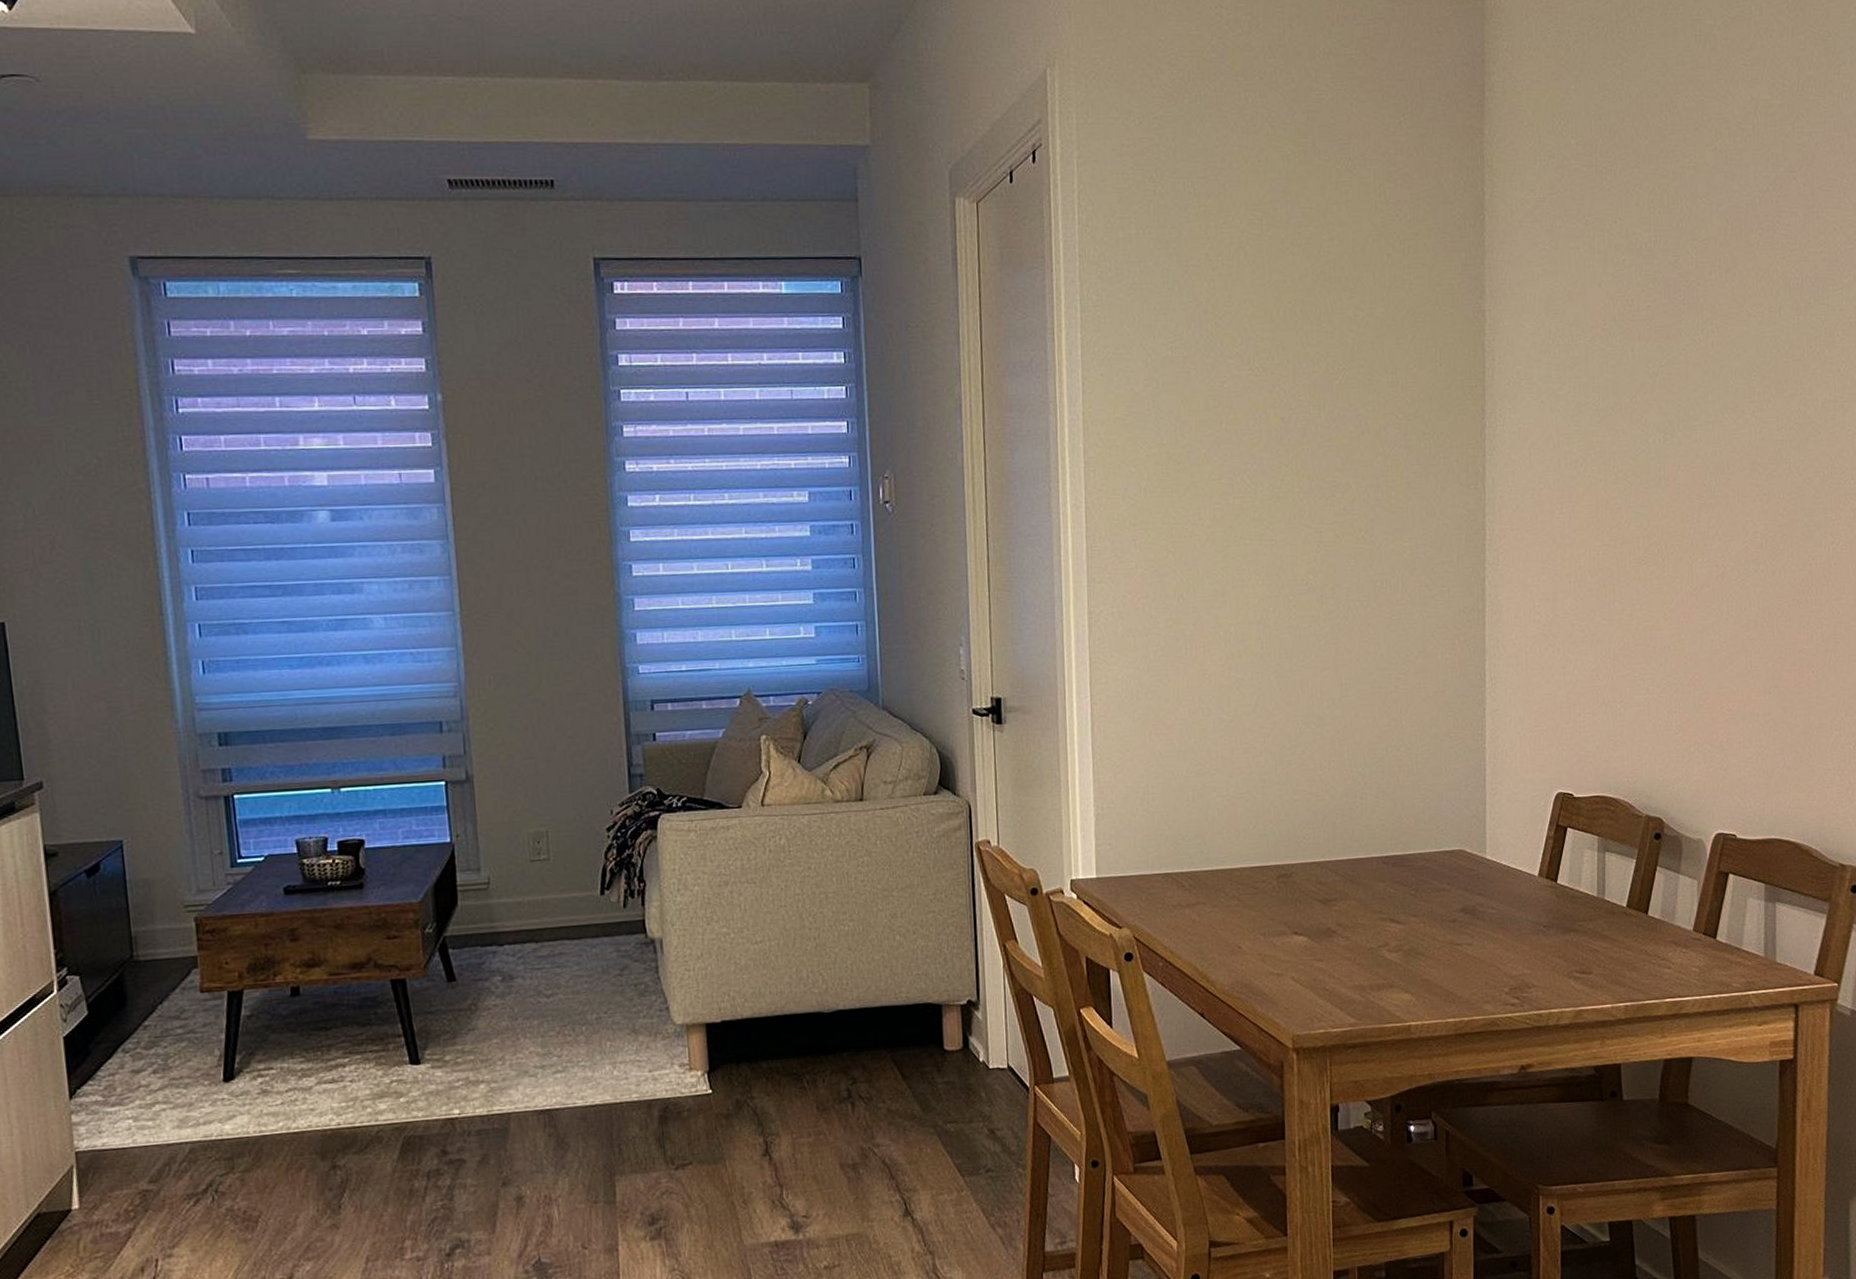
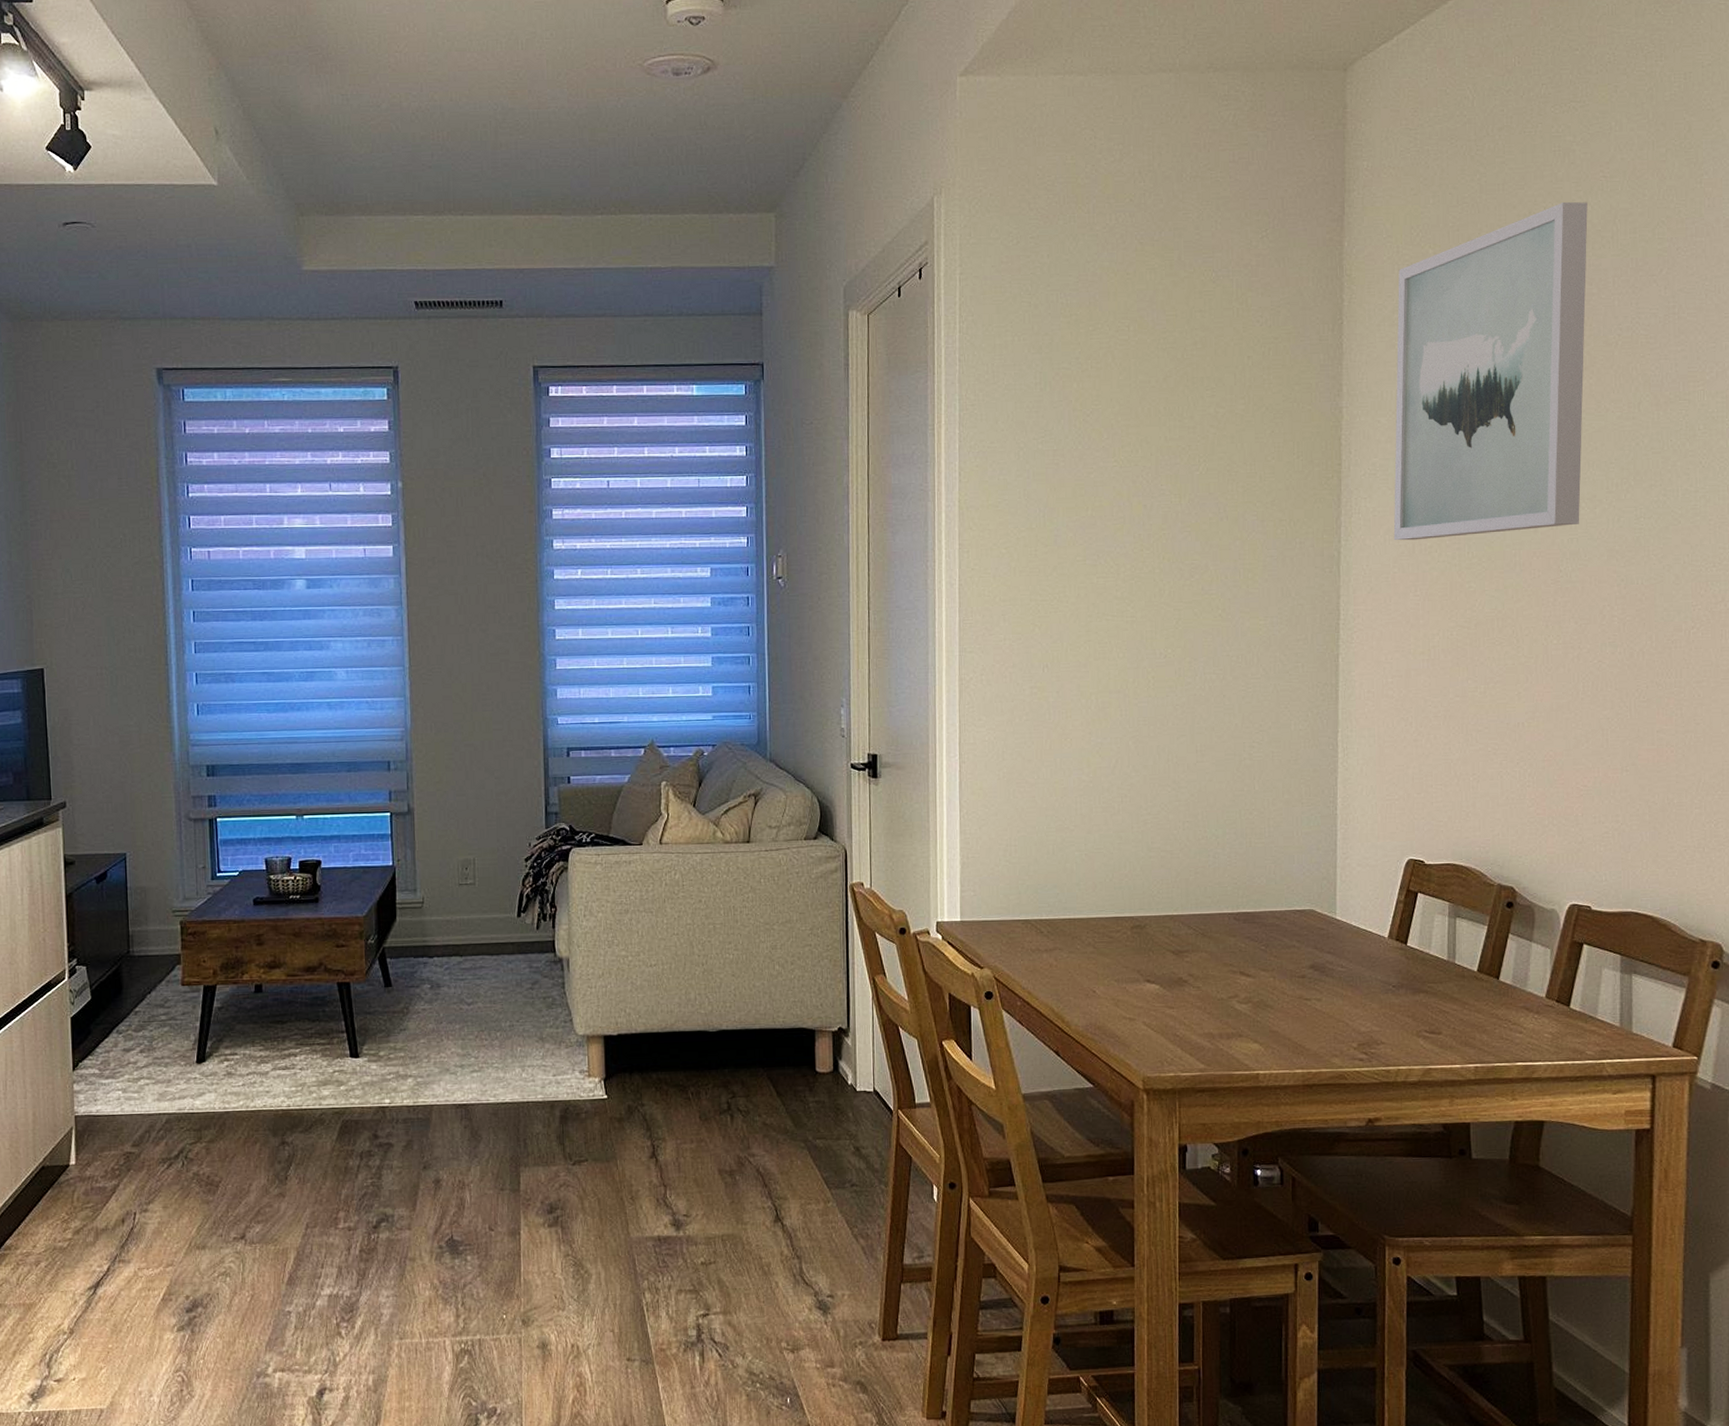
wall art: none [1538,92,1729,455] -> present [1393,202,1588,541]

